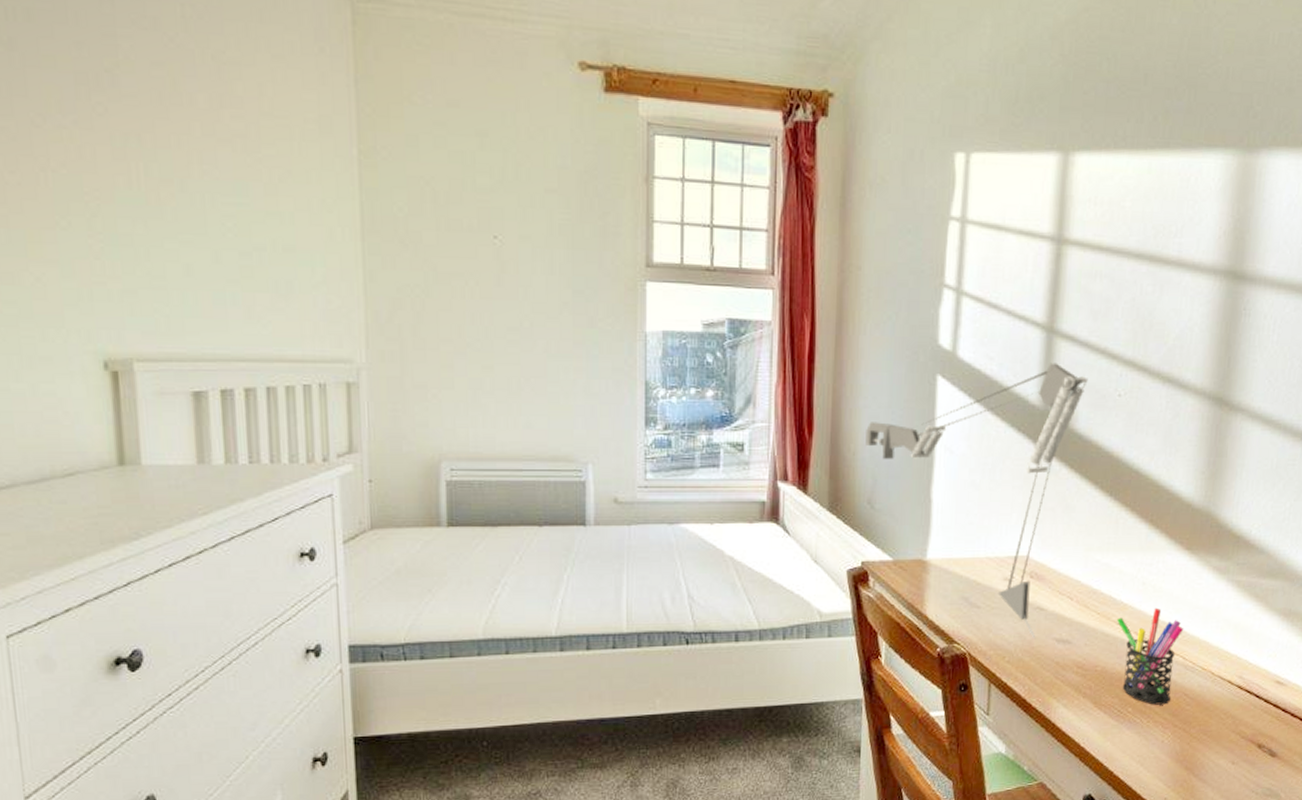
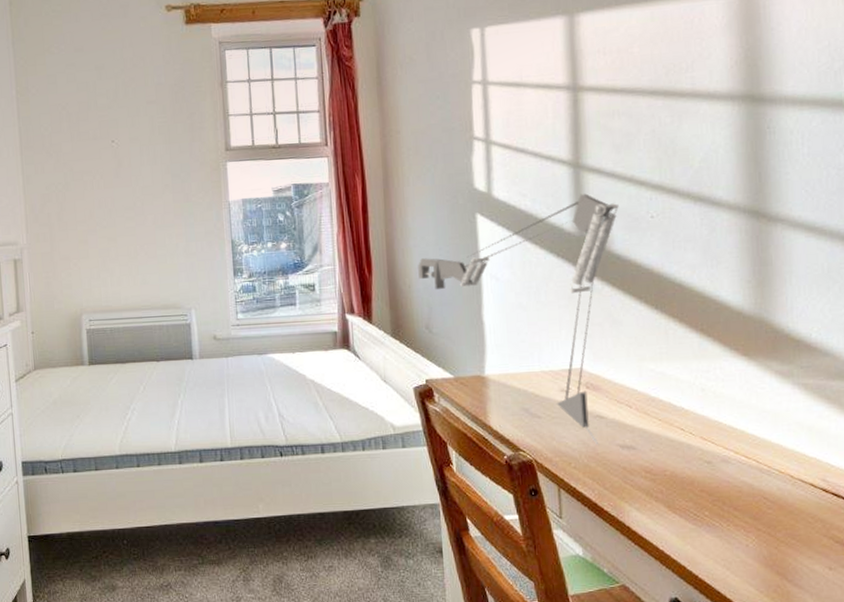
pen holder: present [1117,607,1184,705] -> none [680,412,753,509]

